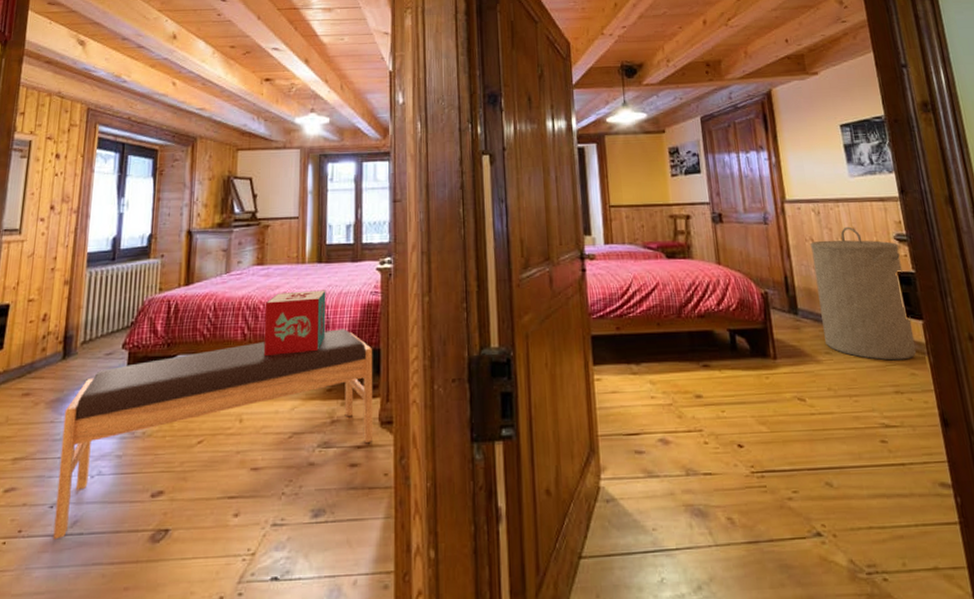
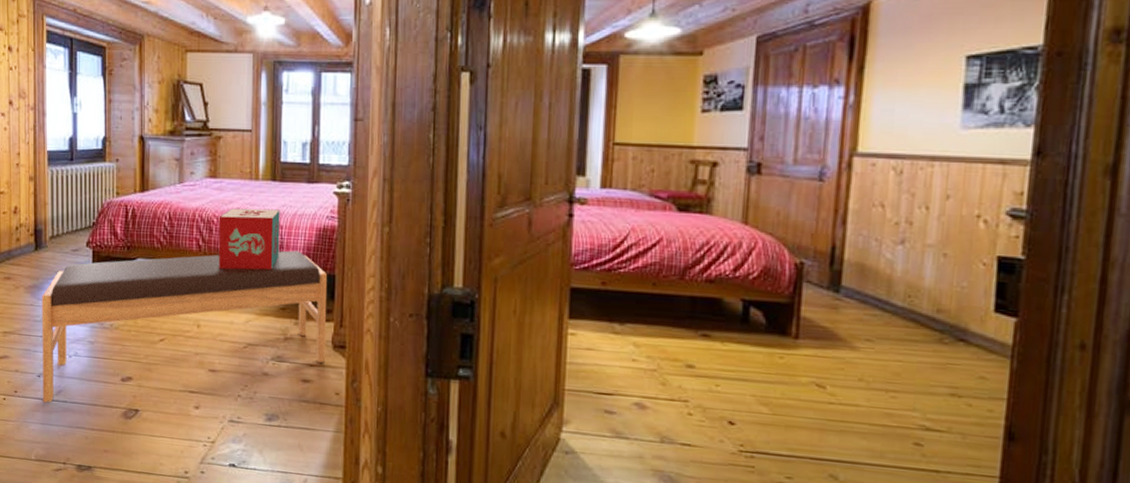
laundry hamper: present [810,226,917,361] -> none [869,193,1009,361]

